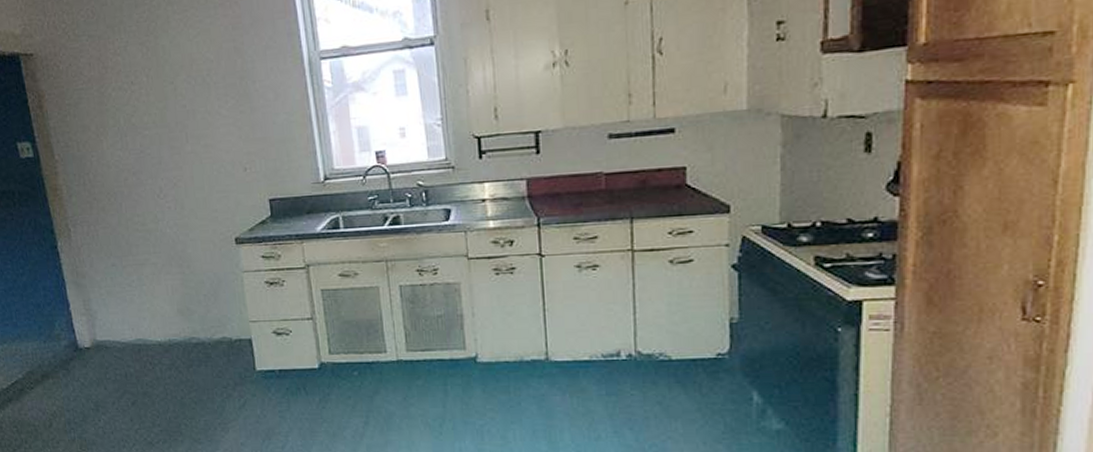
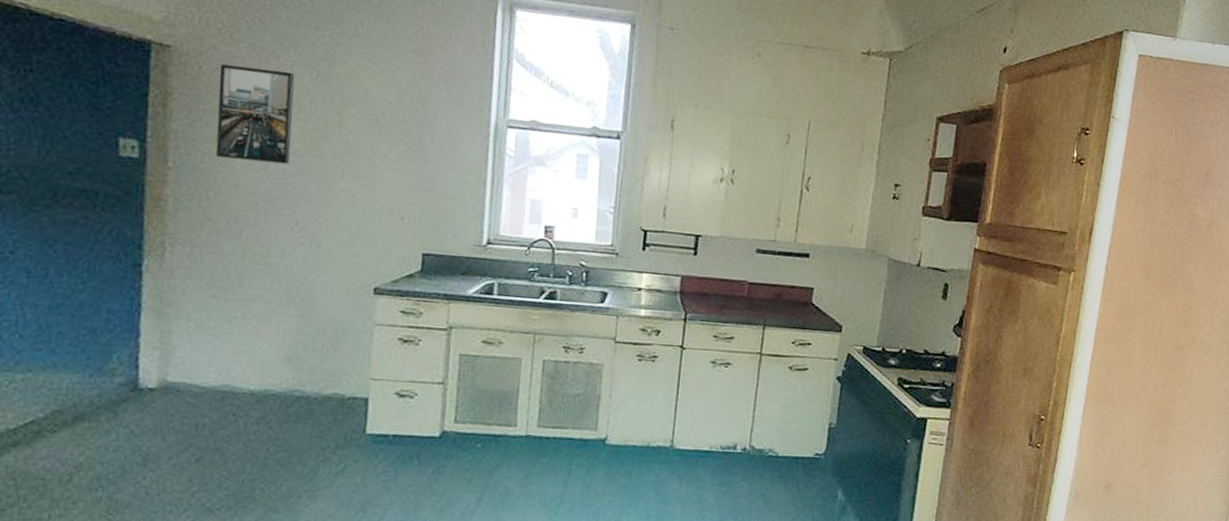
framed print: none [72,53,143,143] -> present [215,64,295,165]

